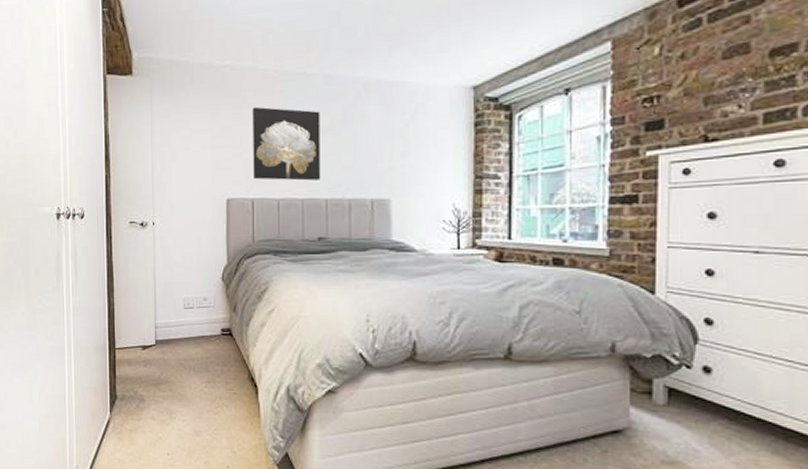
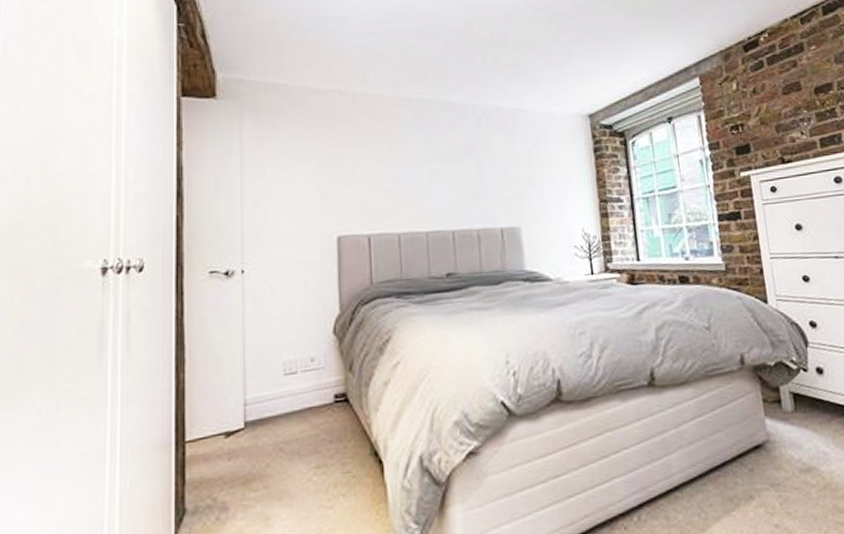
wall art: present [253,106,321,181] -> none [365,133,446,213]

